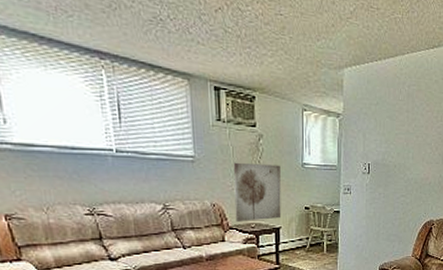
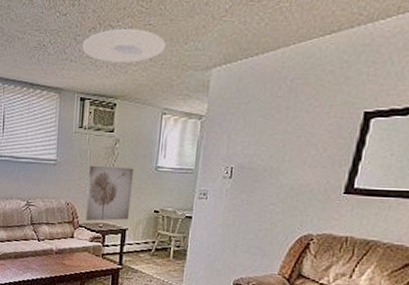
ceiling light: none [209,13,299,53] -> present [82,29,166,62]

